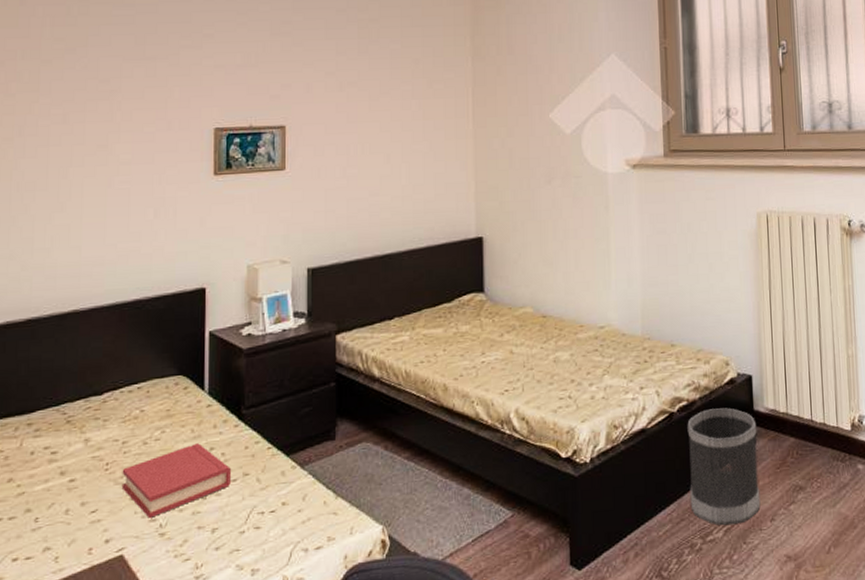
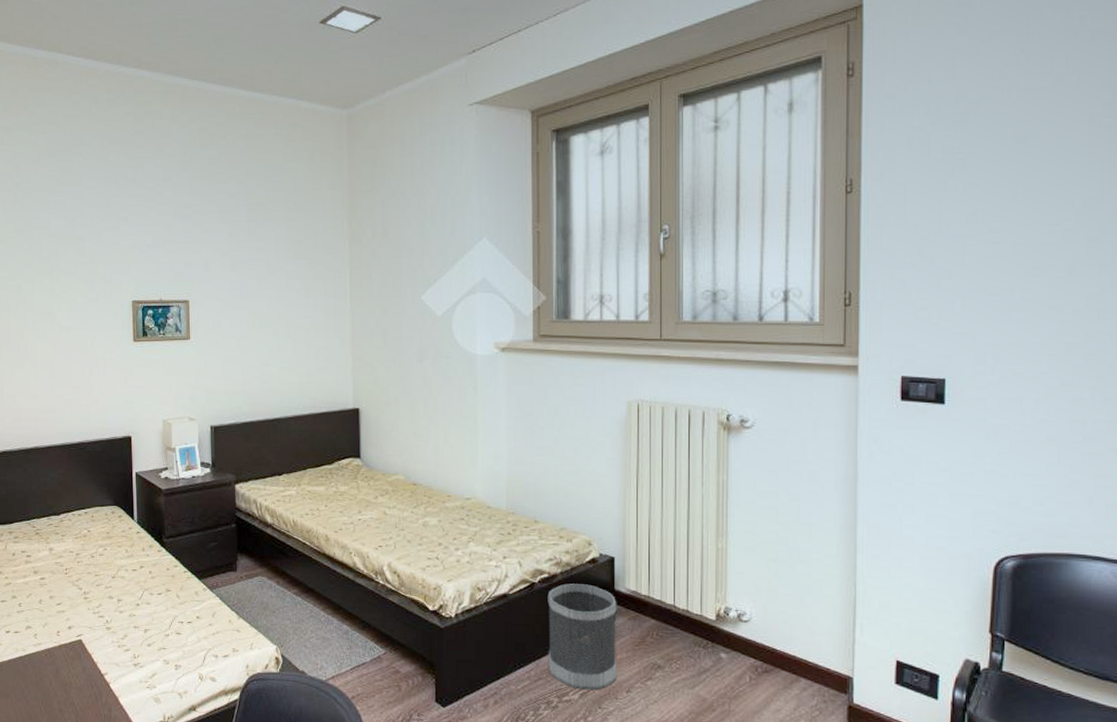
hardback book: present [121,443,231,518] -> none [77,561,157,615]

